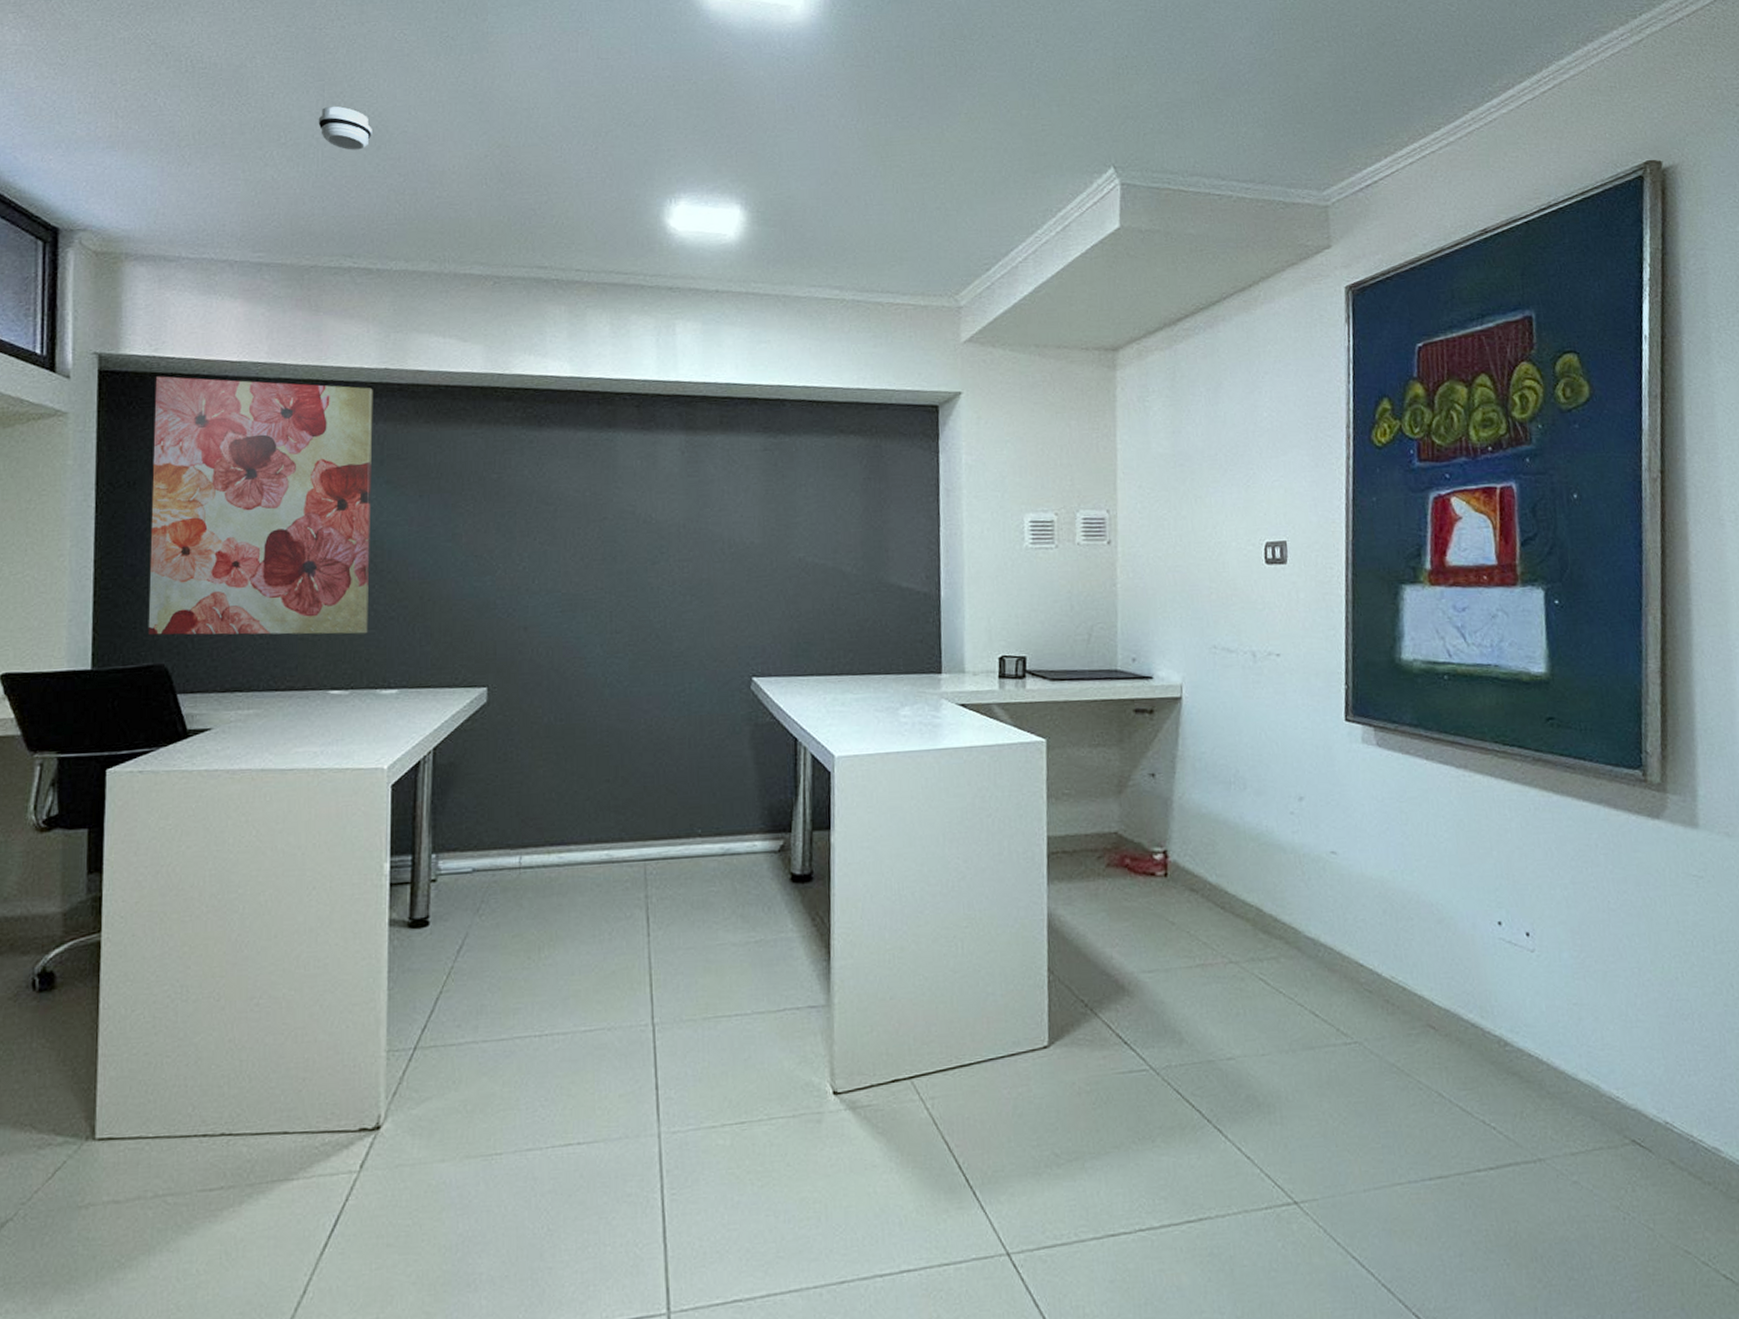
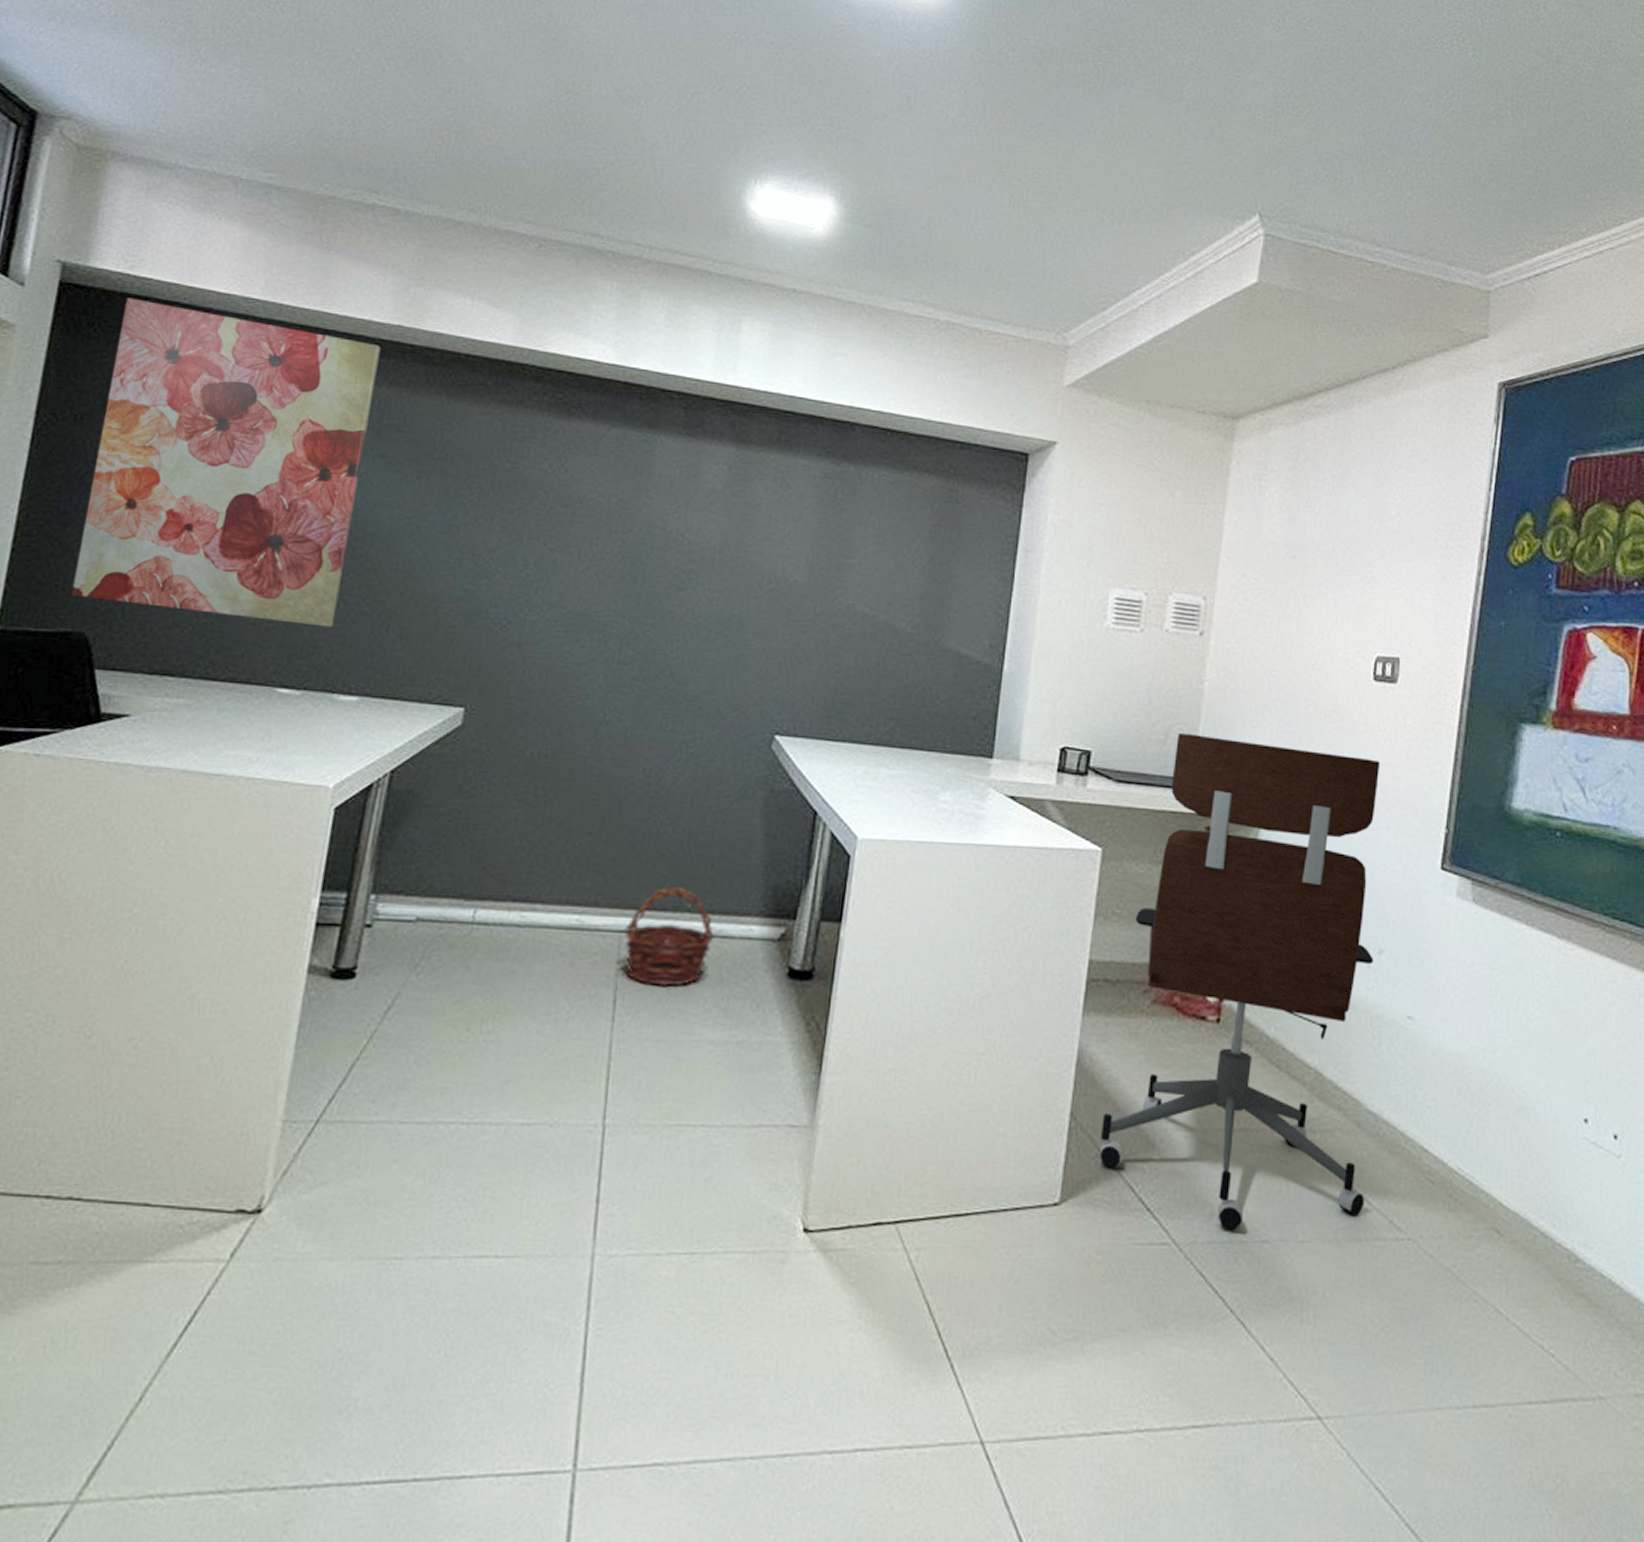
smoke detector: present [318,106,372,150] -> none [361,18,424,73]
basket: none [647,816,724,902] -> present [624,887,714,986]
office chair: none [1076,630,1313,1053] -> present [1099,733,1381,1232]

